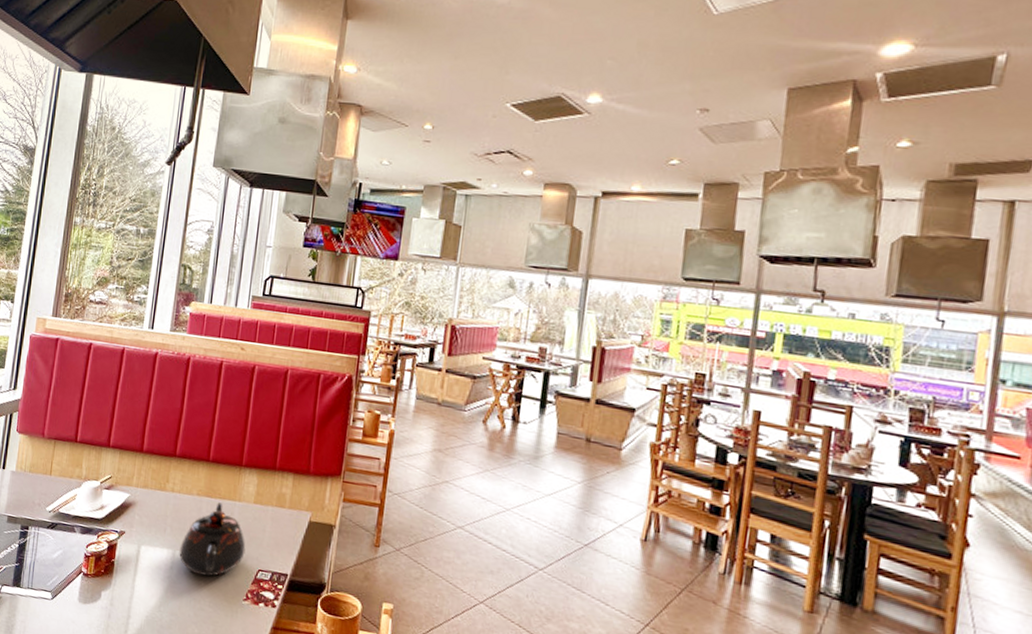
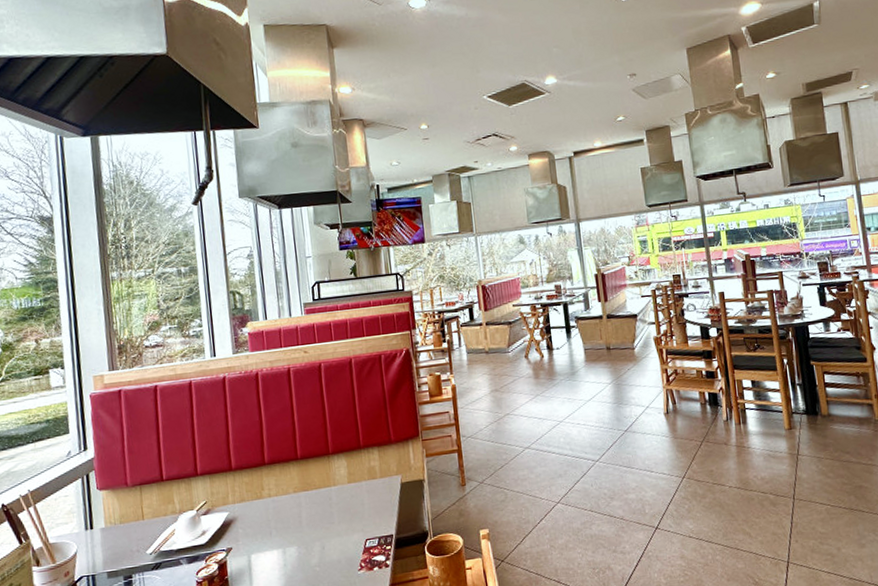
teapot: present [179,502,246,577] -> none [288,492,351,563]

